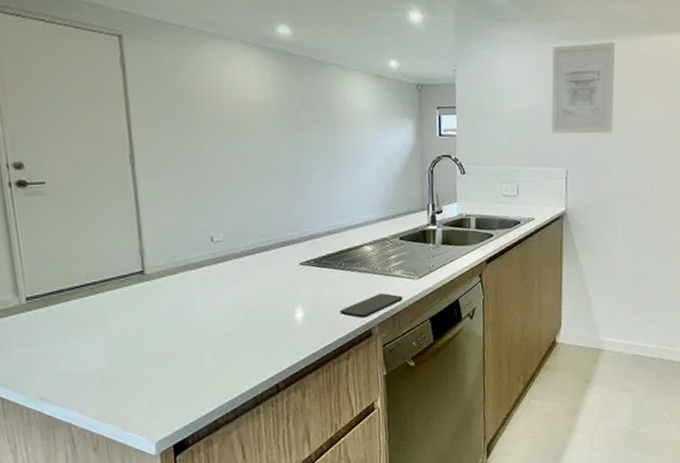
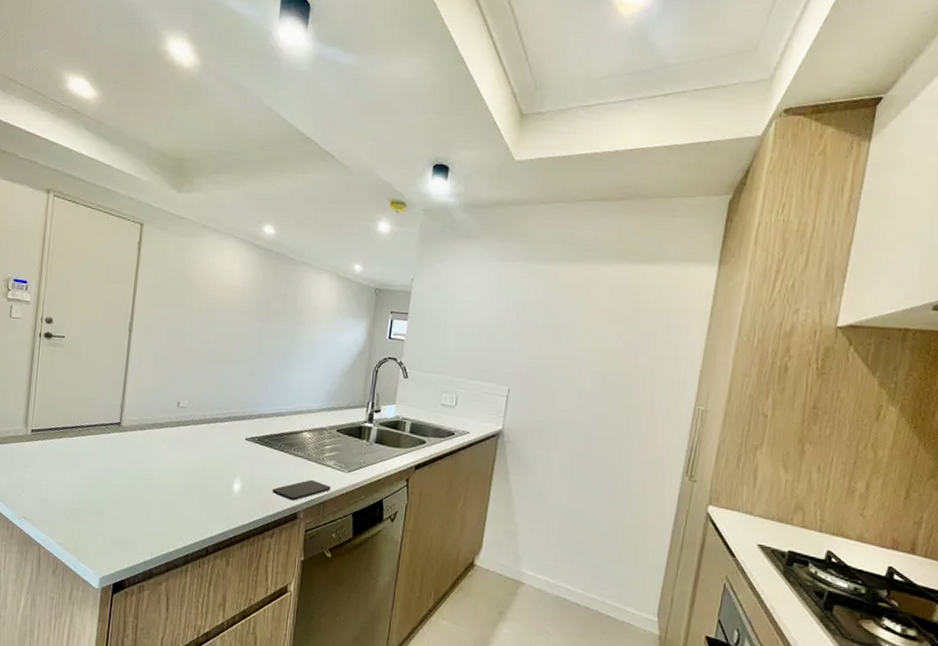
wall art: present [551,42,616,134] -> none [498,265,577,358]

